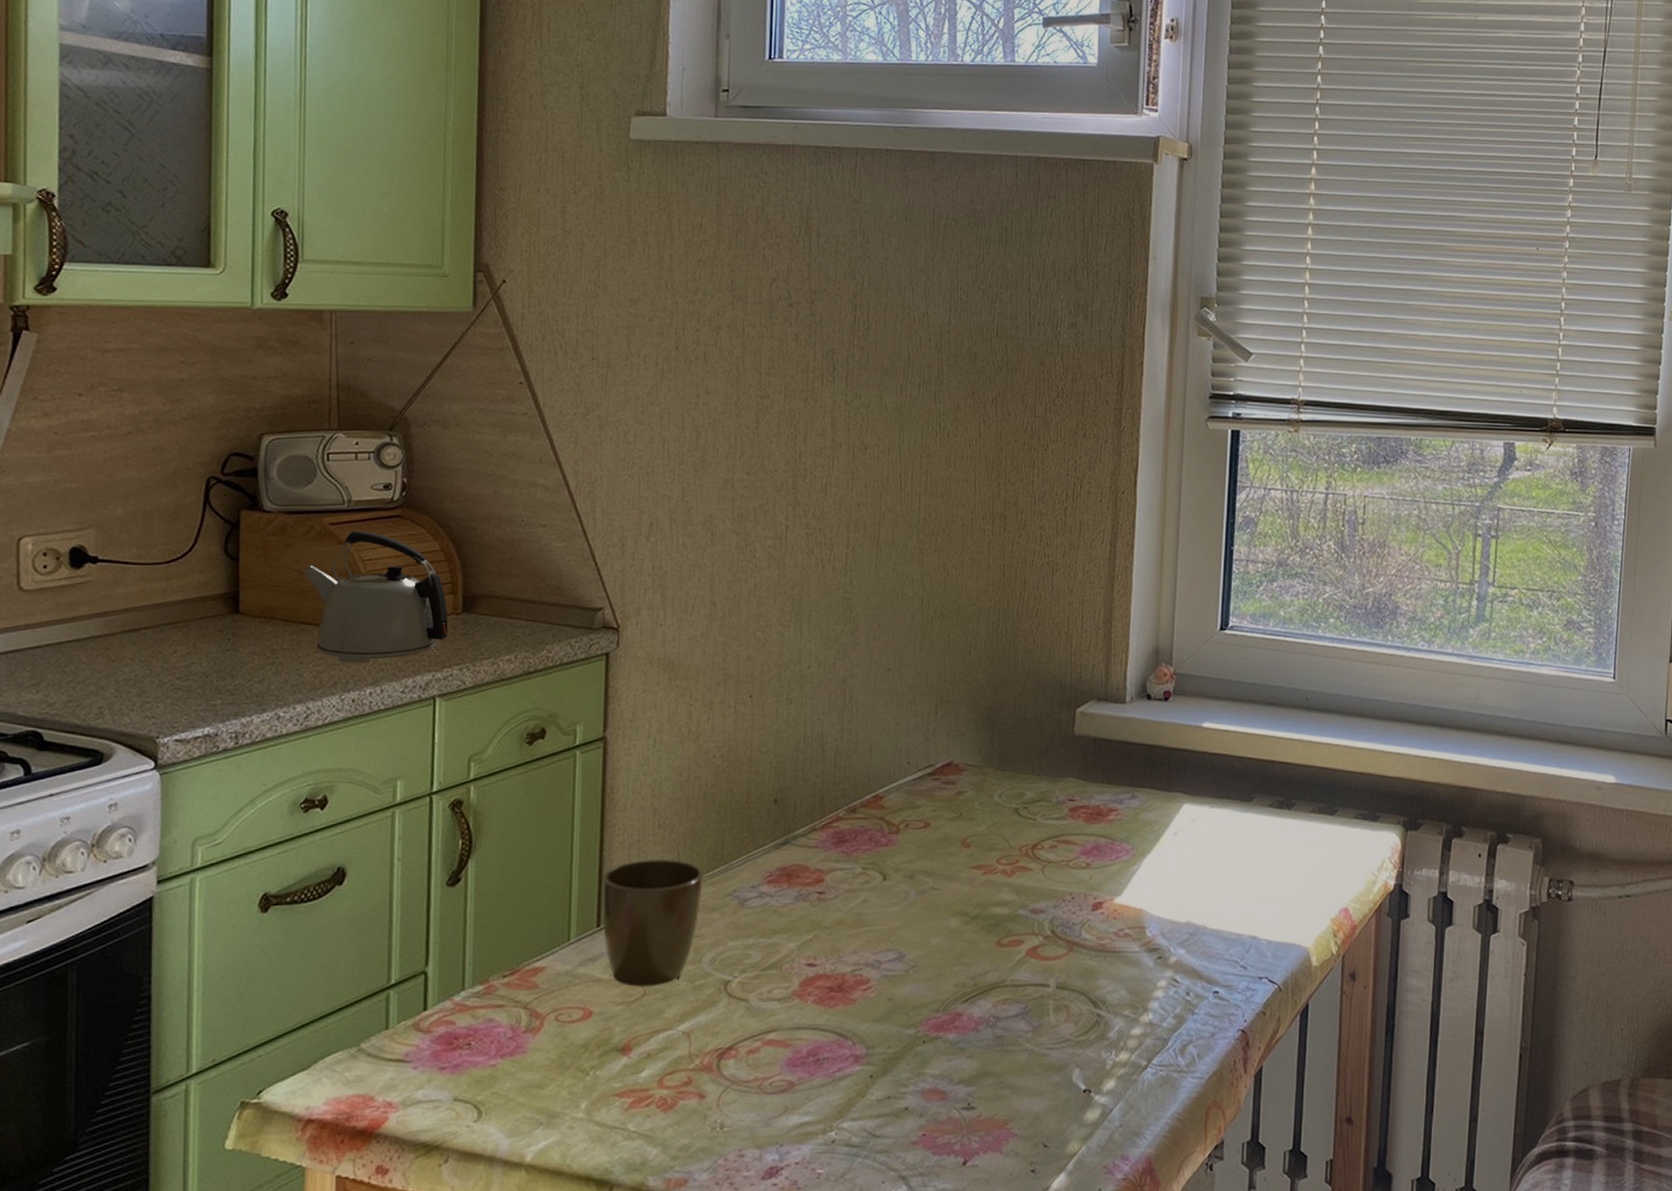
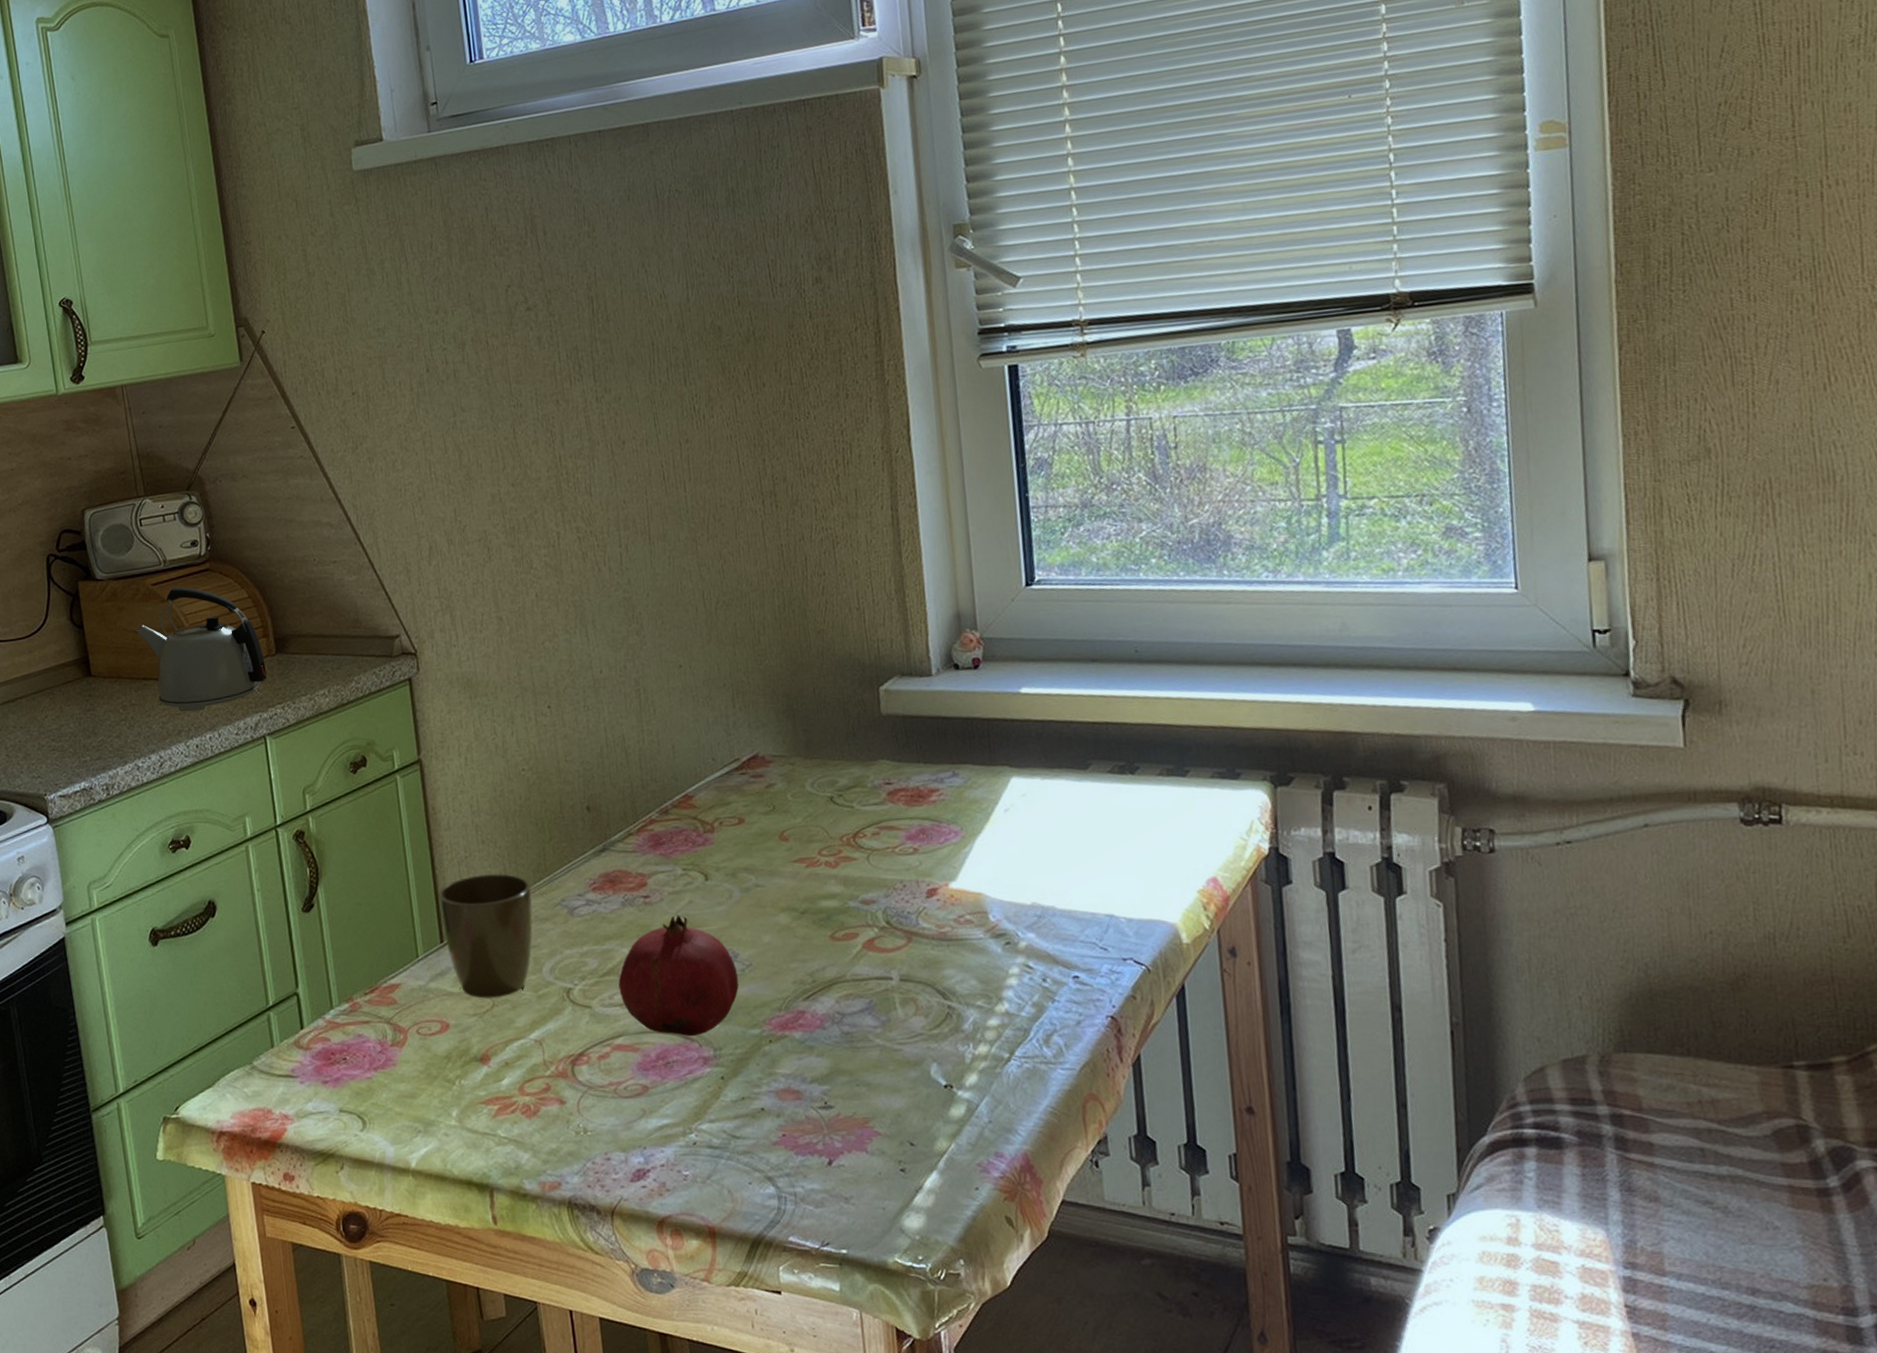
fruit: none [779,913,902,1033] -> present [618,915,739,1036]

